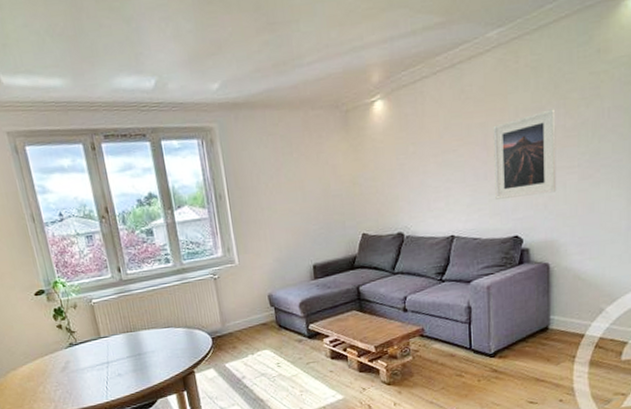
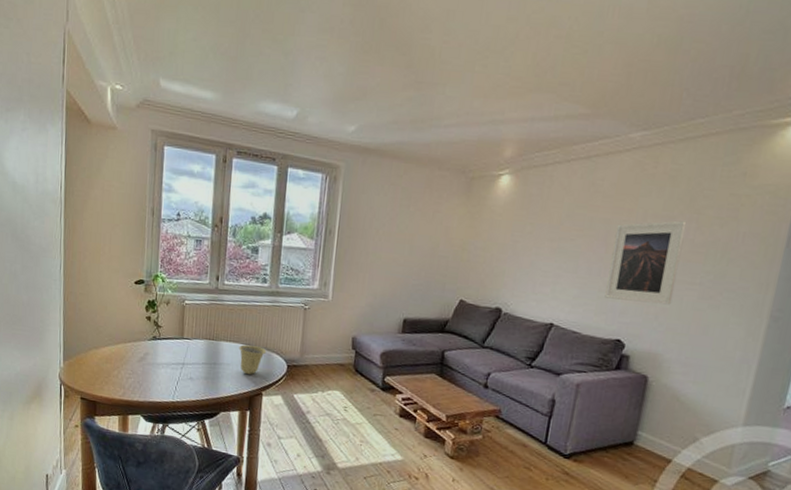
cup: none [159,326,188,356] -> present [239,344,267,374]

